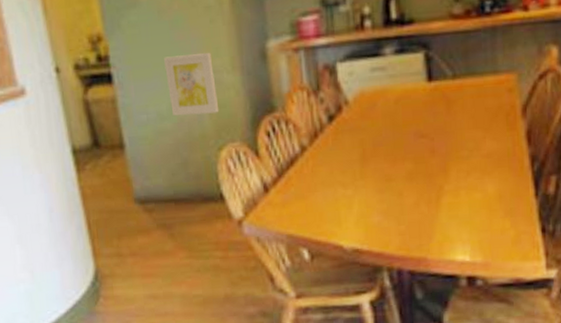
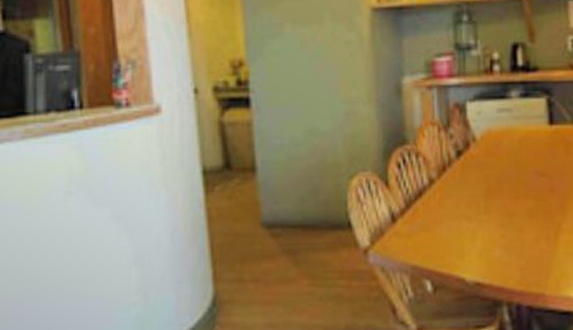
wall art: present [164,52,219,116] -> none [303,84,353,143]

